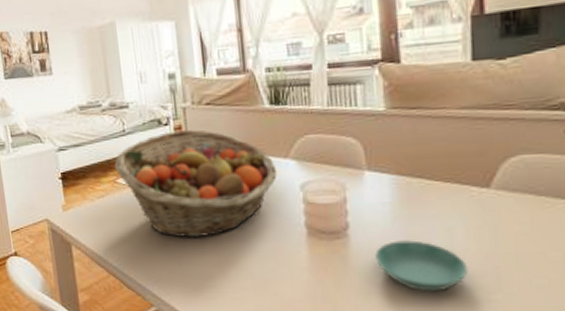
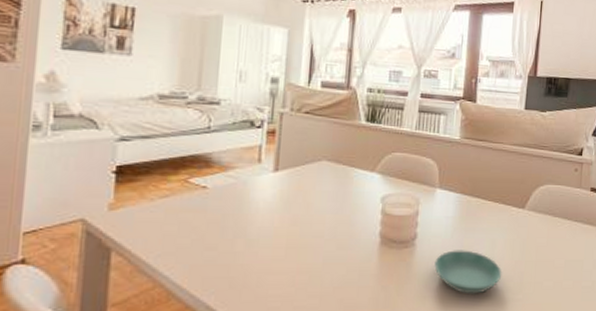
fruit basket: present [114,130,278,238] -> none [190,134,363,245]

